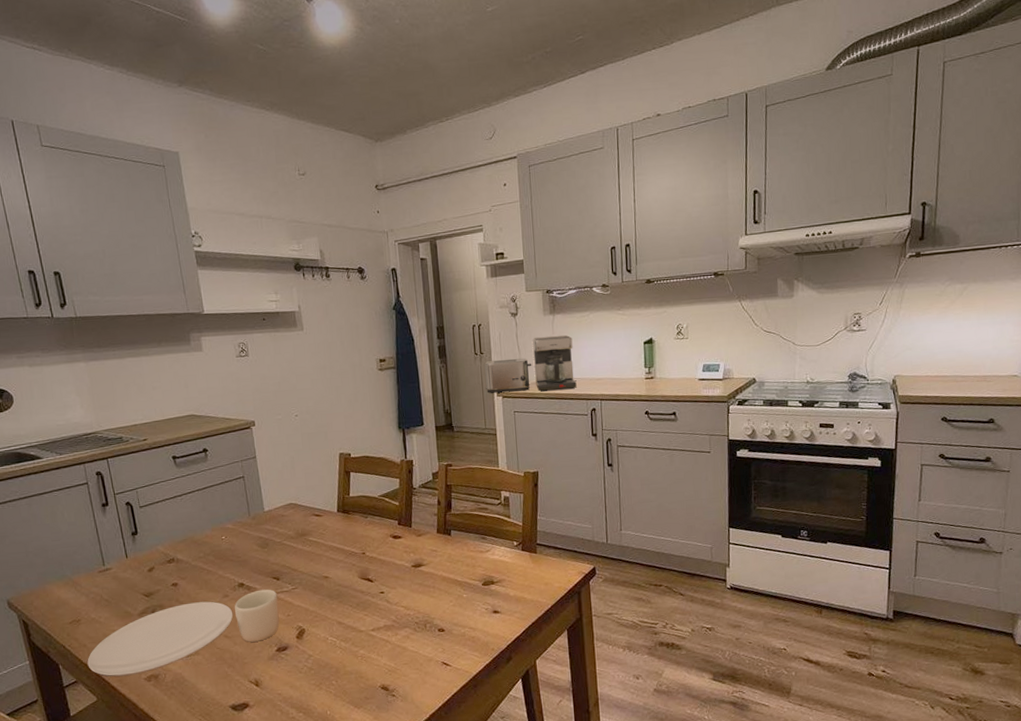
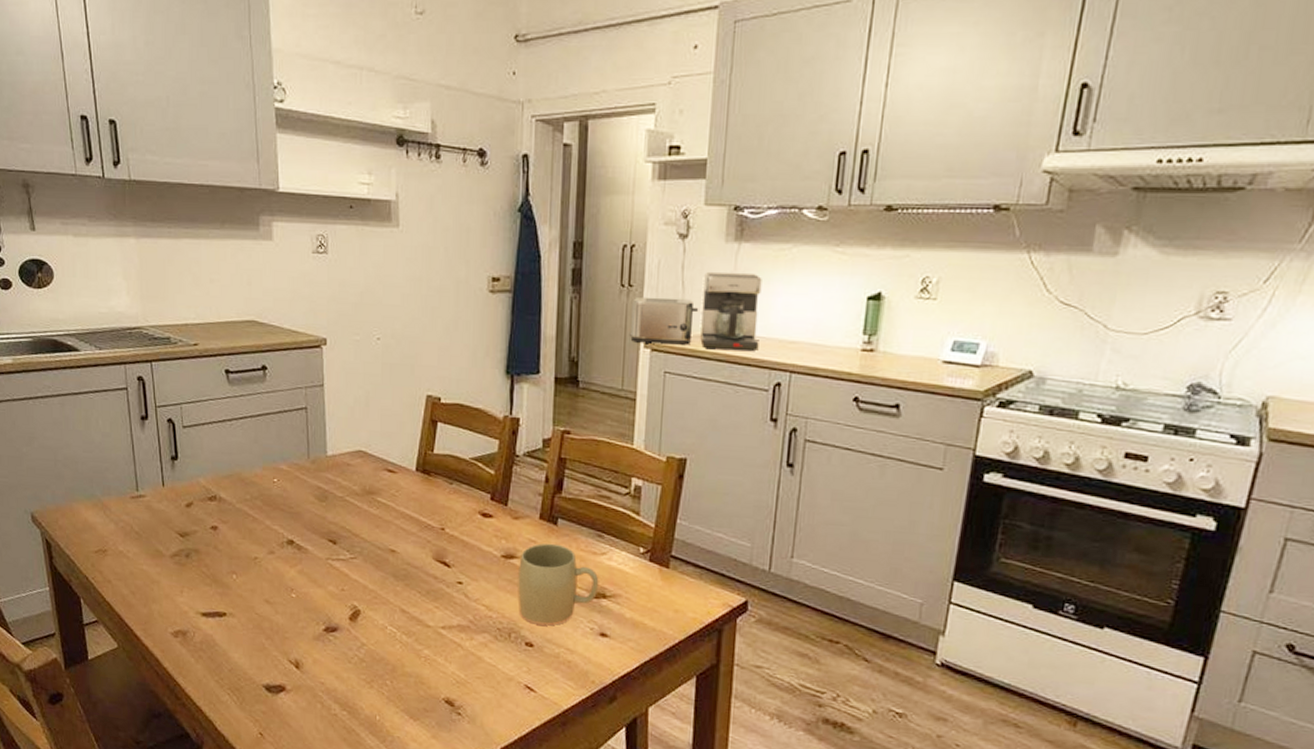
plate: present [87,601,233,677] -> none [111,553,278,627]
cup: present [235,589,280,642] -> none [281,552,333,615]
mug: none [425,549,488,614] -> present [517,543,599,626]

